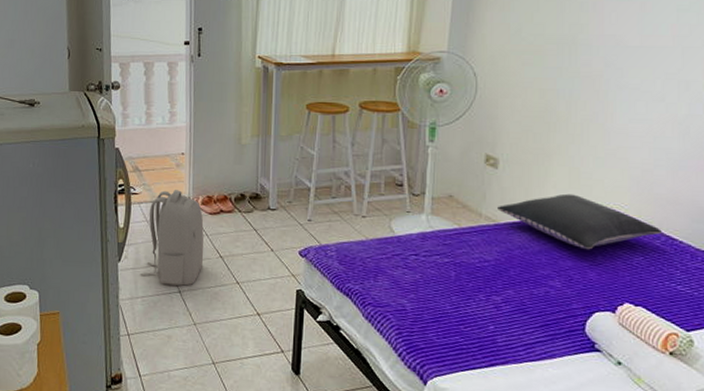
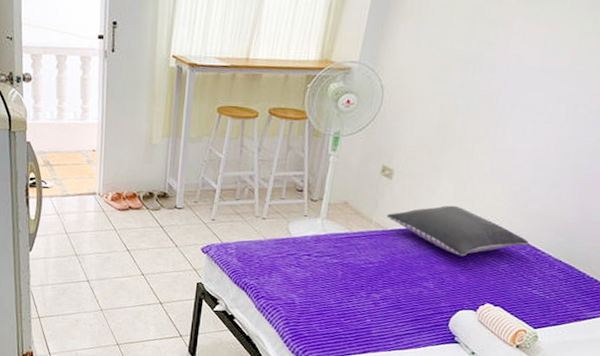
backpack: present [140,190,204,286] -> none [50,185,113,276]

